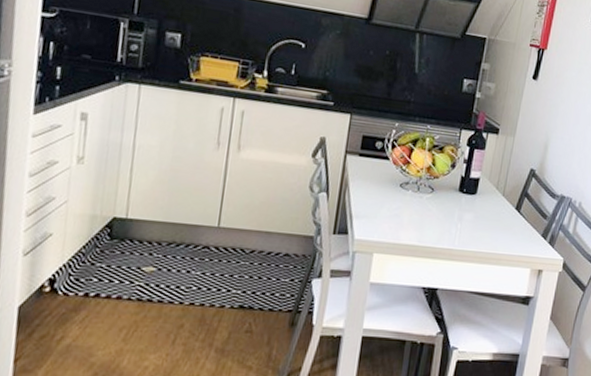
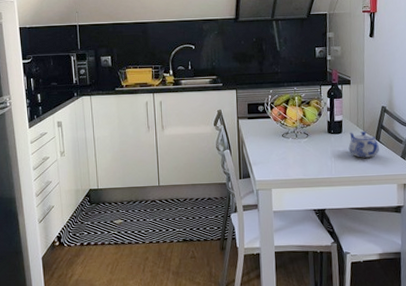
teapot: none [480,195,519,231] -> present [348,131,380,158]

